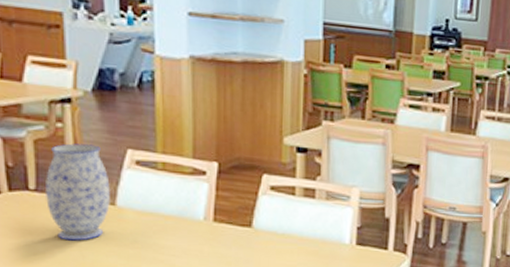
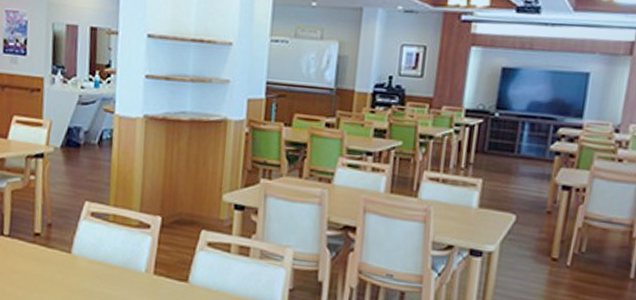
vase: present [44,143,110,241] -> none [15,194,68,285]

